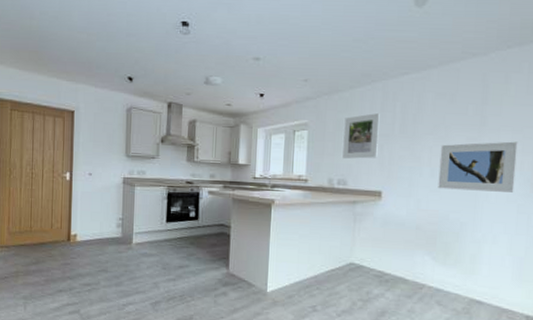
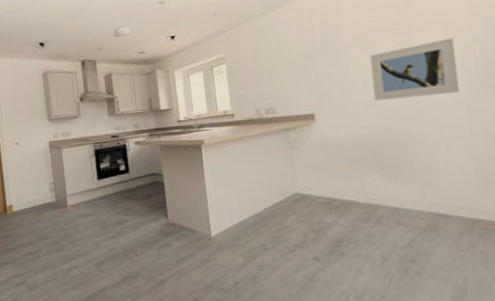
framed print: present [342,113,380,159] -> none [262,34,303,86]

